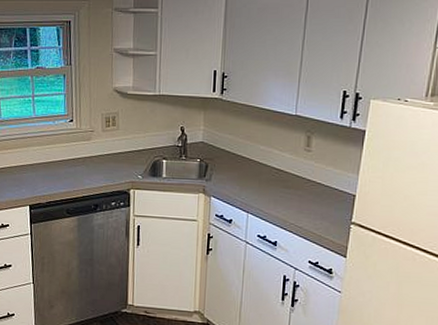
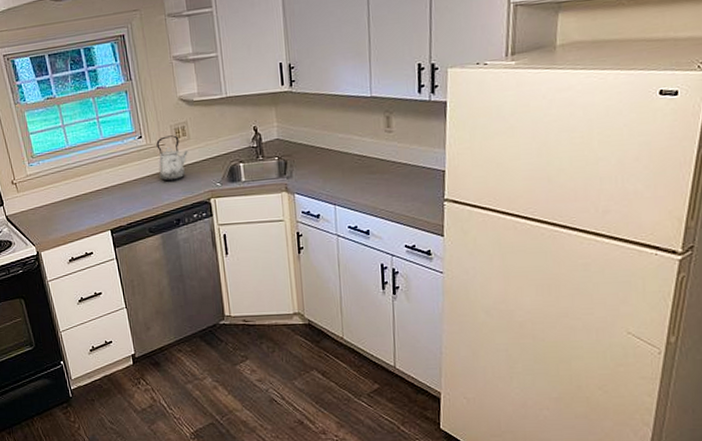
kettle: none [84,123,115,168] -> present [156,135,188,182]

